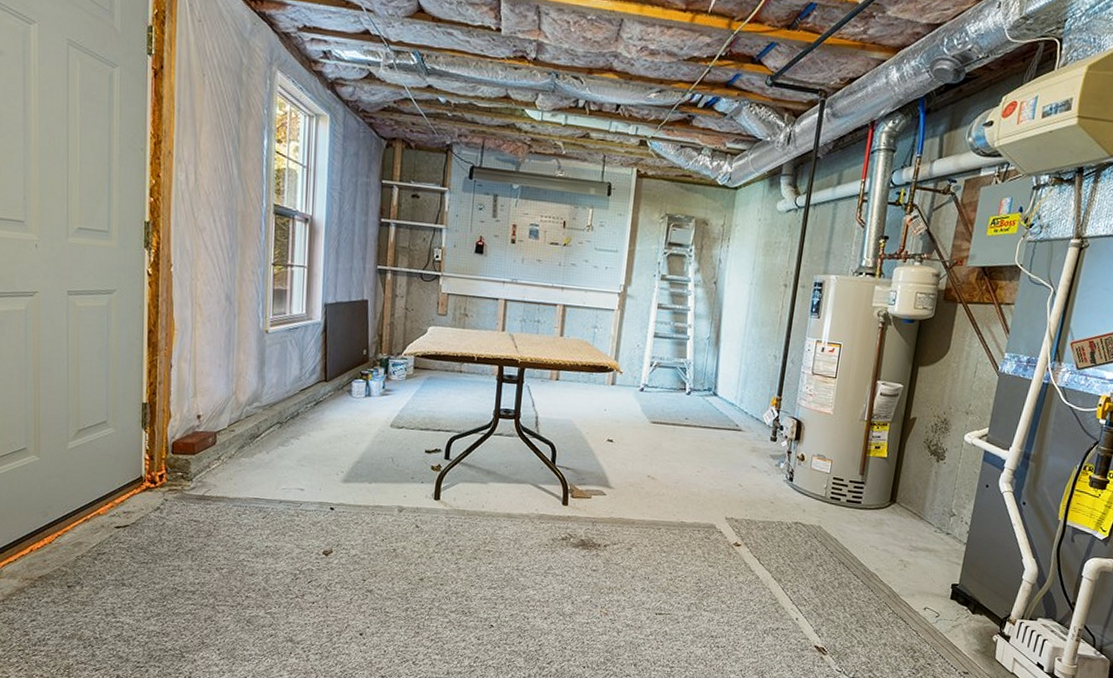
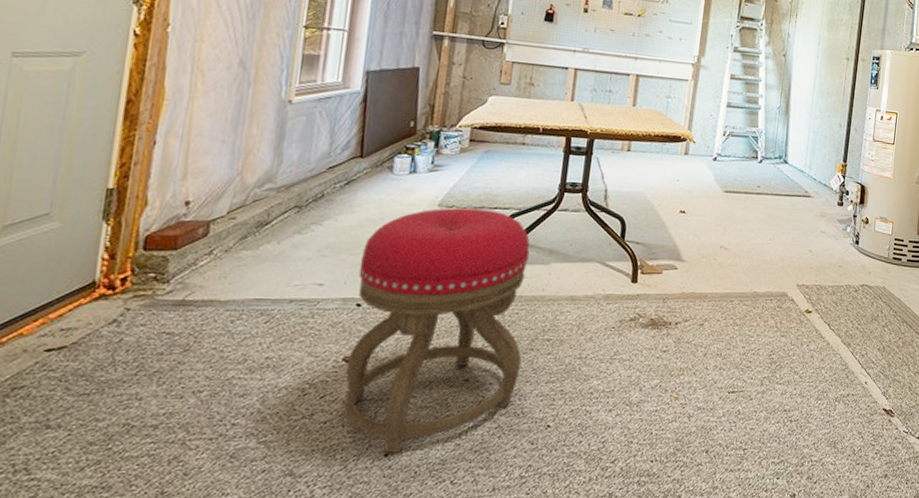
stool: none [326,428,470,634] -> present [344,207,530,453]

